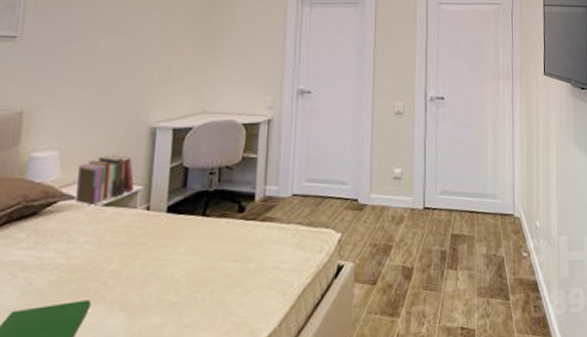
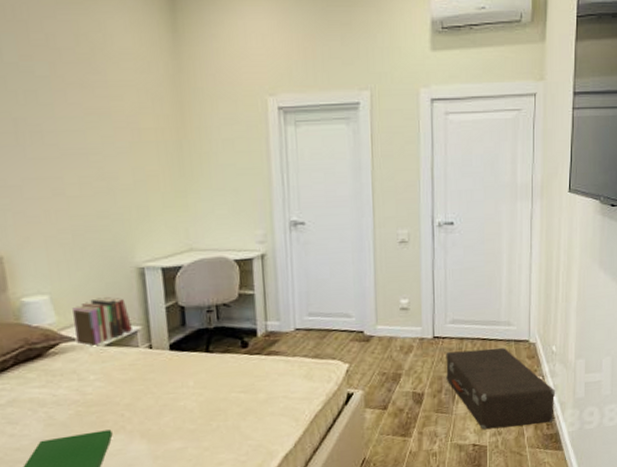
suitcase: none [435,220,540,311] -> present [446,347,555,430]

